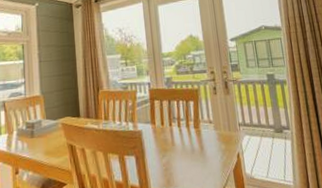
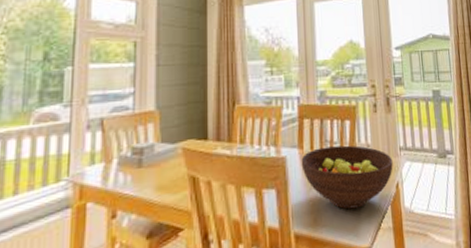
fruit bowl: none [154,121,234,174] -> present [301,145,393,210]

